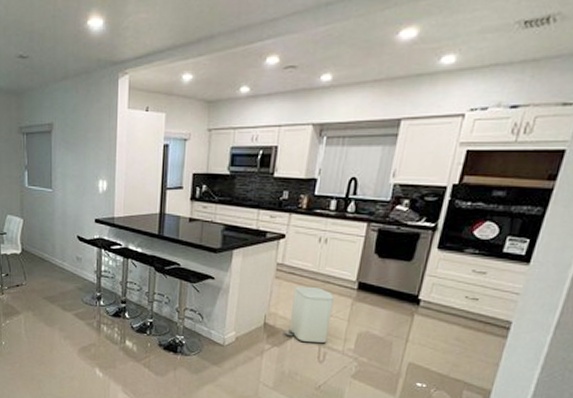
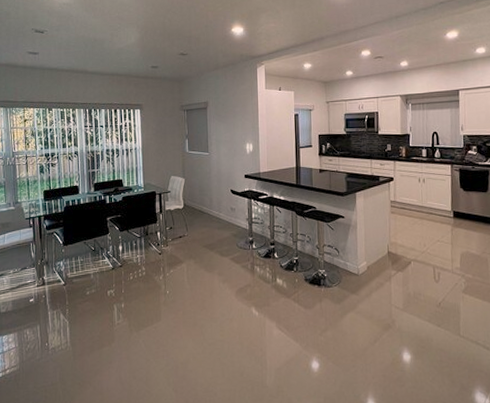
pedal bin: present [282,285,335,344] -> none [403,217,439,266]

